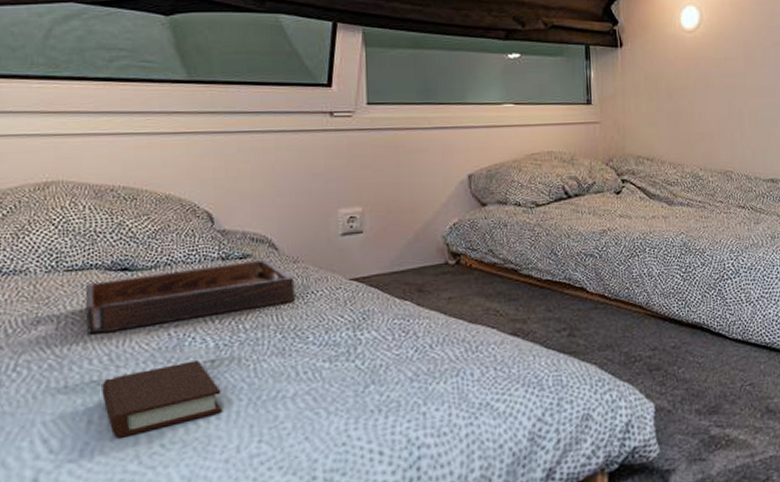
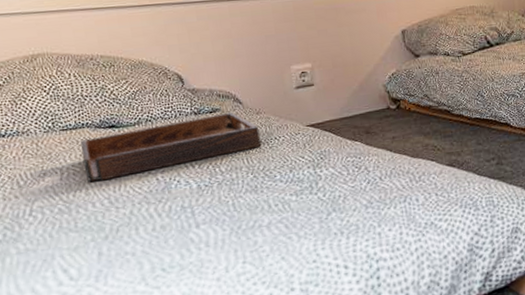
book: present [102,360,222,438] -> none [106,199,210,266]

